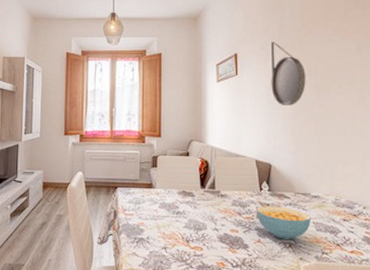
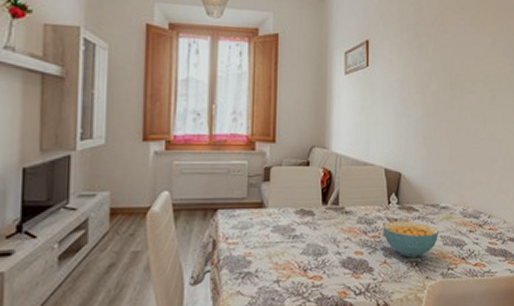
home mirror: present [271,42,306,105] -> none [404,29,441,105]

